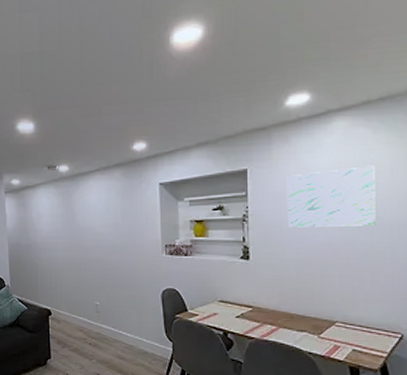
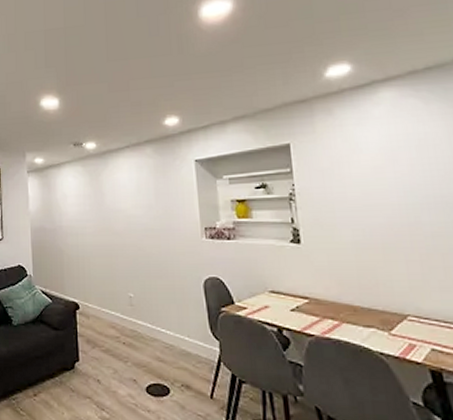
wall art: present [286,165,376,228] -> none [334,138,439,207]

